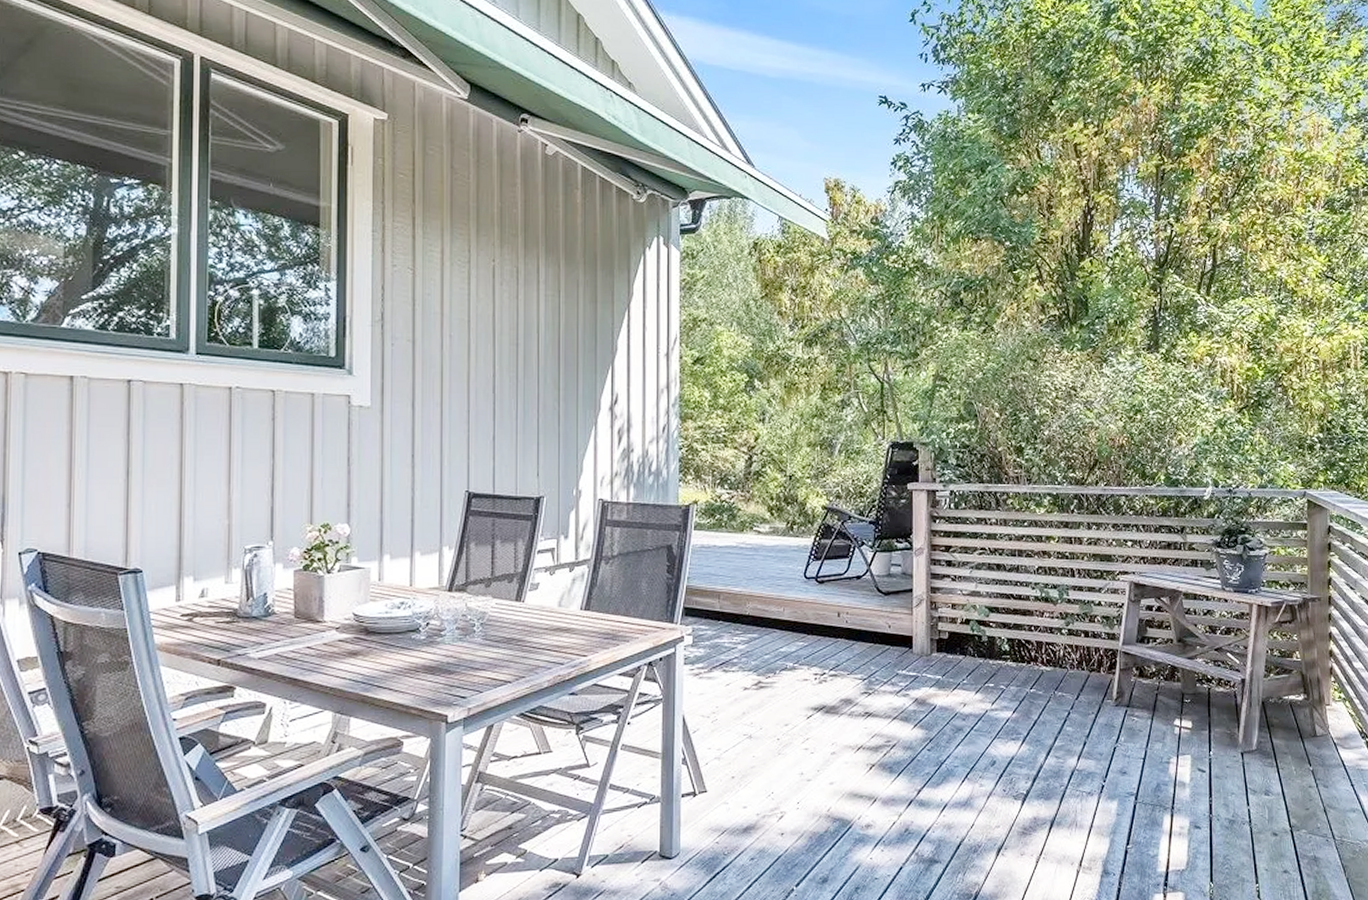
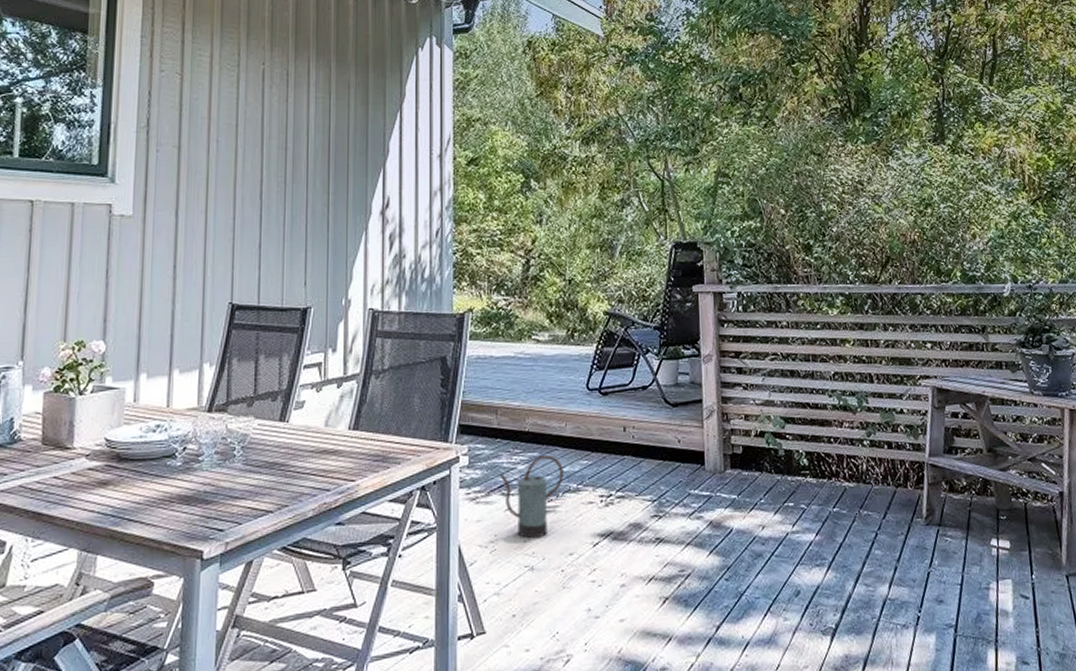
watering can: none [721,637,781,711] -> present [499,455,564,539]

